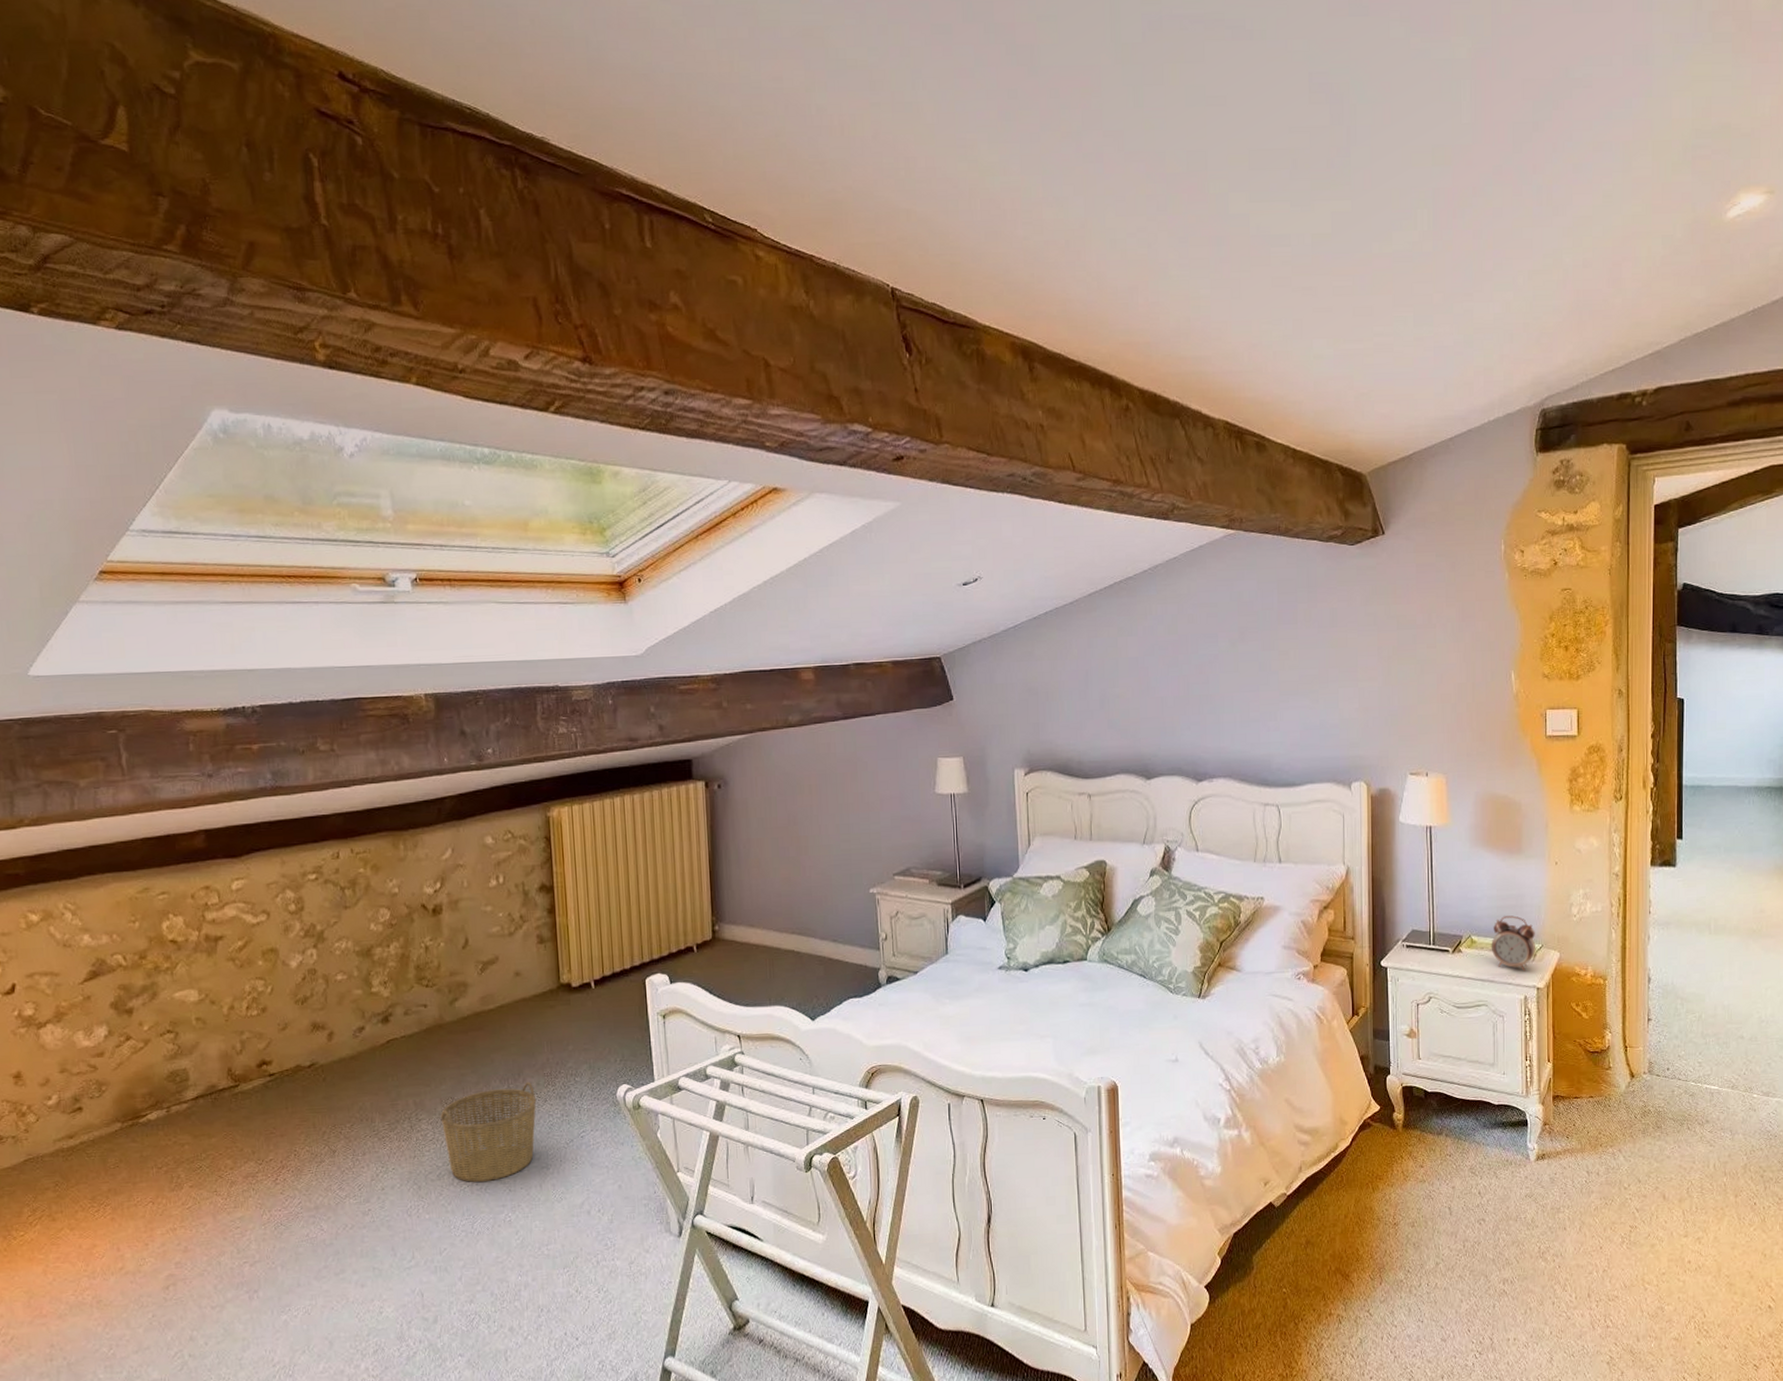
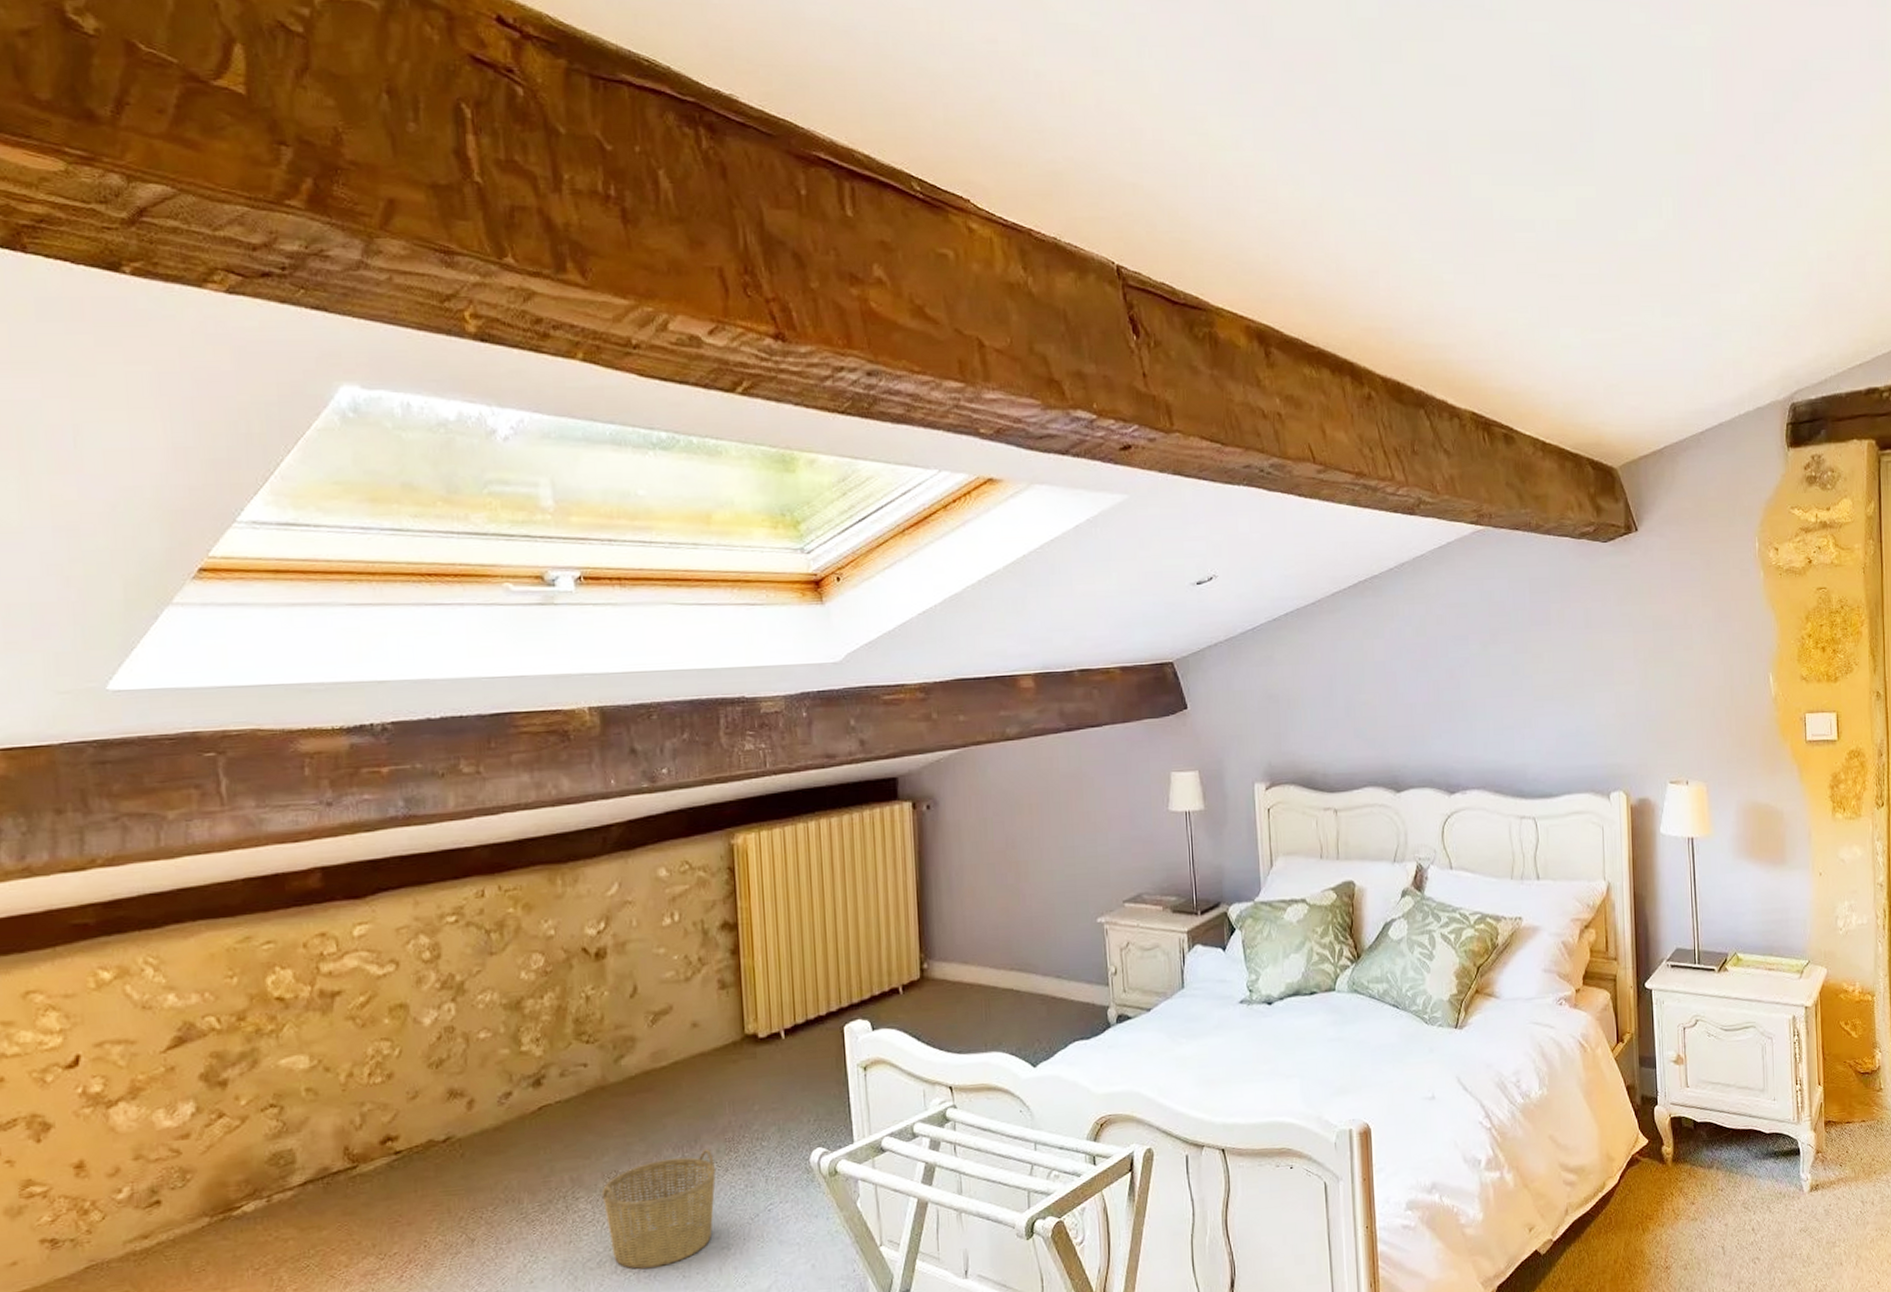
alarm clock: present [1491,915,1536,972] -> none [1757,930,1803,990]

